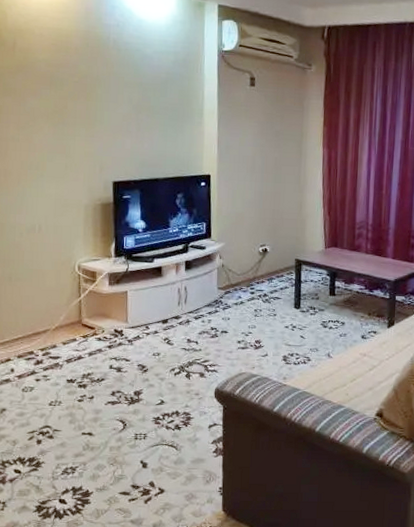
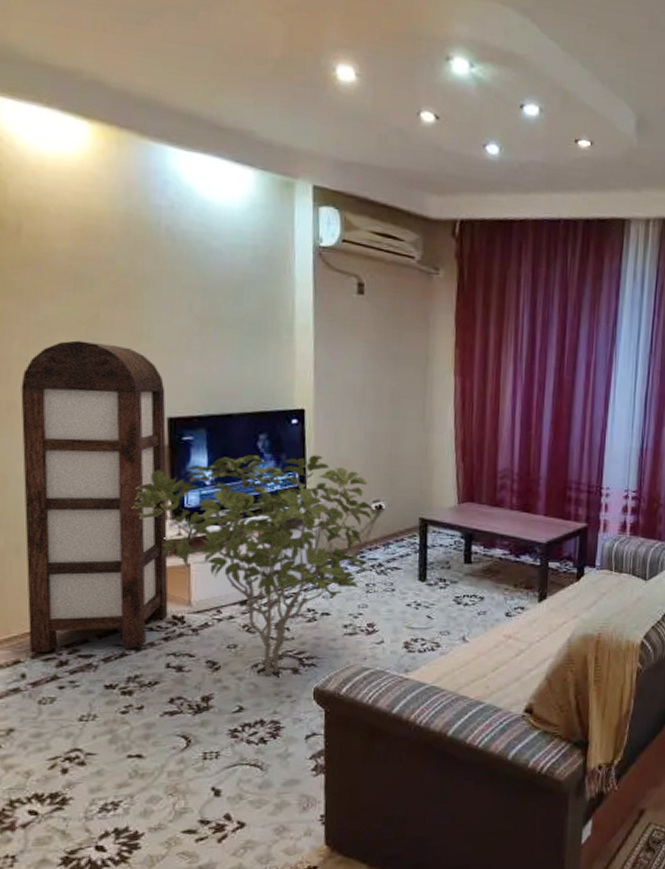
bookshelf: none [13,125,112,354] -> present [21,340,168,654]
shrub: none [86,209,260,378] -> present [130,455,373,677]

